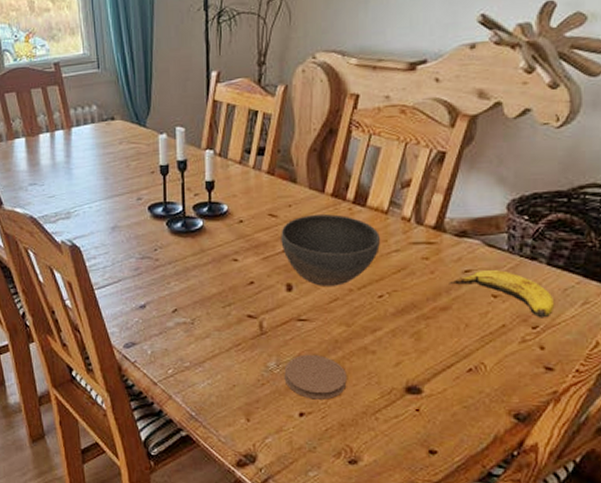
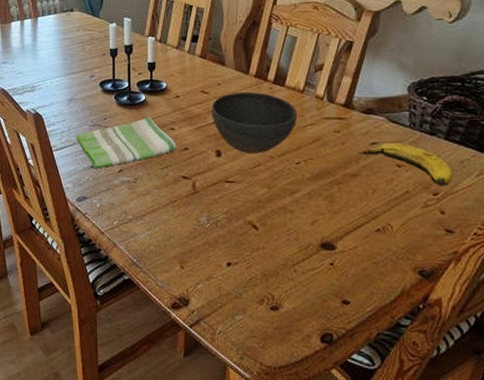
dish towel: none [121,246,241,309] -> present [76,117,177,169]
coaster: present [284,354,347,400] -> none [214,211,269,252]

